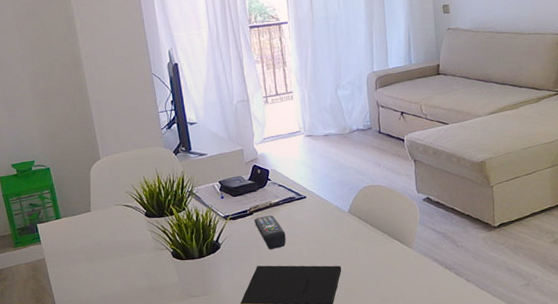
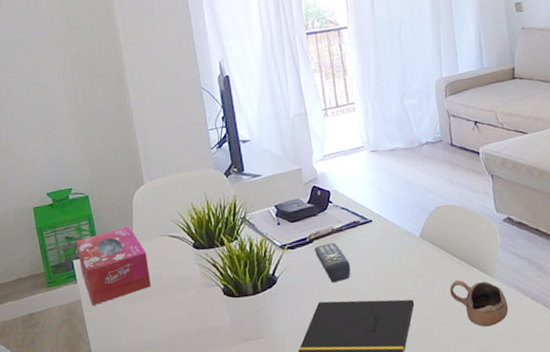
tissue box: none [40,195,108,264] -> present [77,226,151,305]
cup: none [373,250,424,291] -> present [450,280,509,327]

